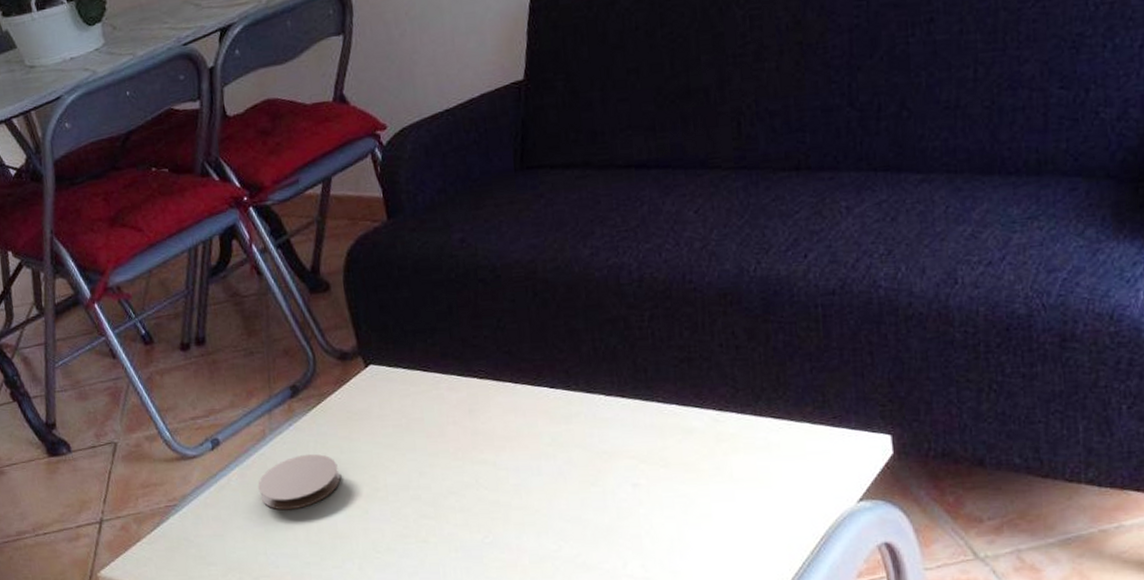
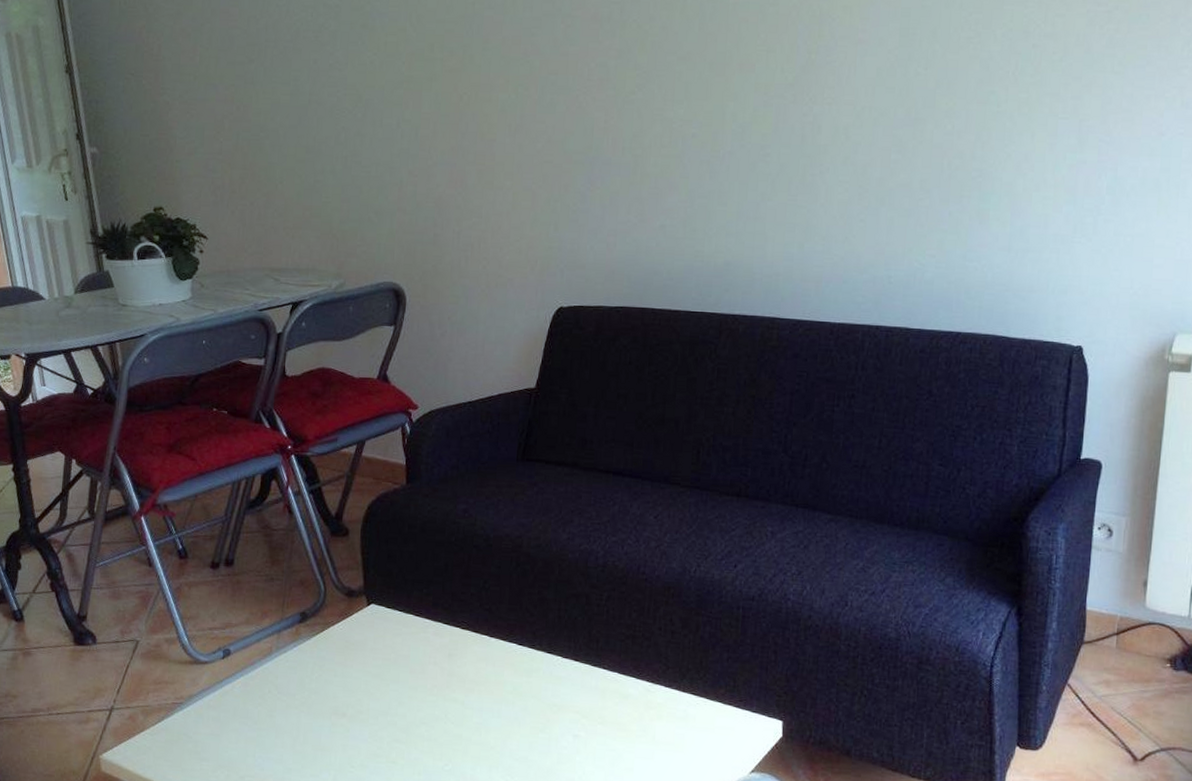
coaster: present [258,454,341,510] -> none [257,673,331,721]

